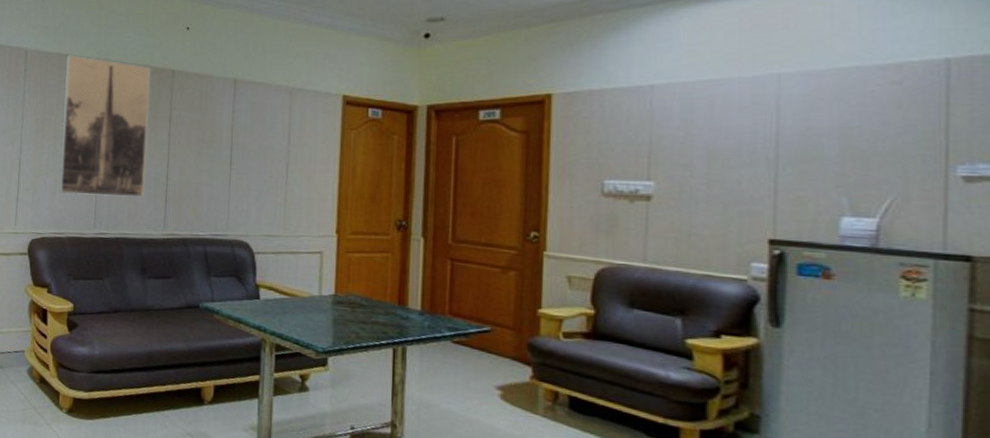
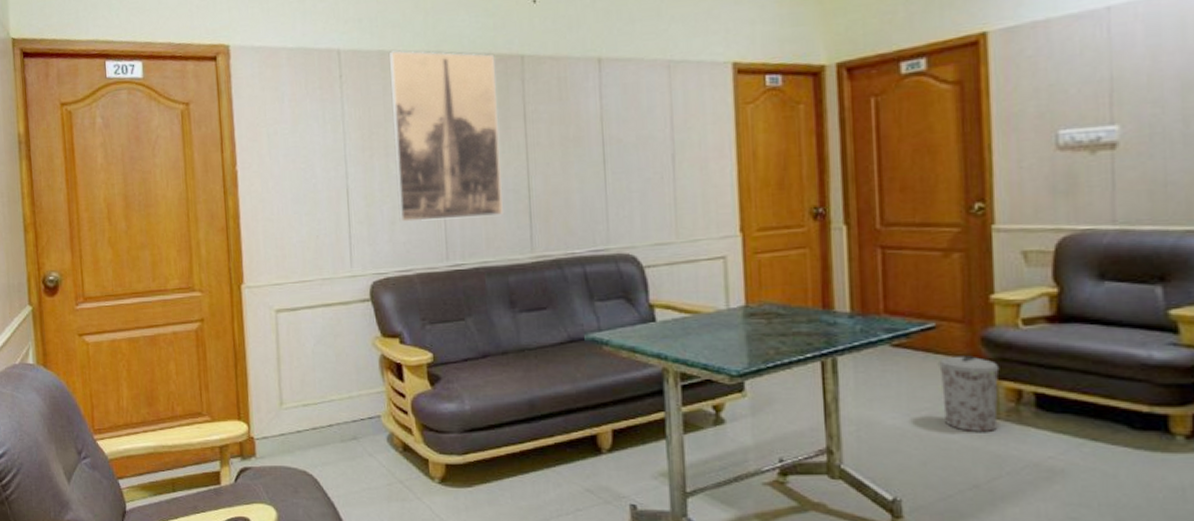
trash can: none [491,357,541,425] -> present [939,355,1000,433]

